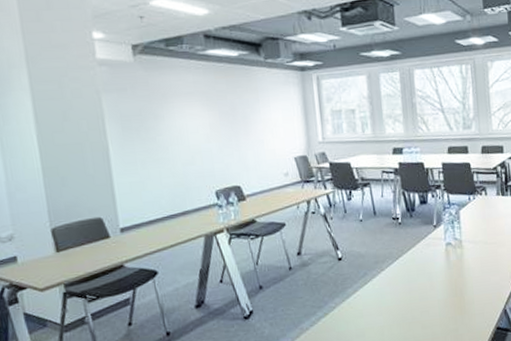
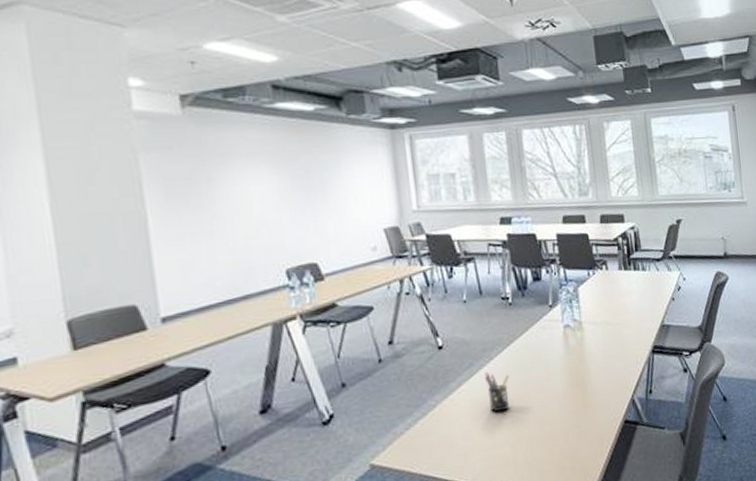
pen holder: none [376,280,398,316] -> present [484,371,510,413]

